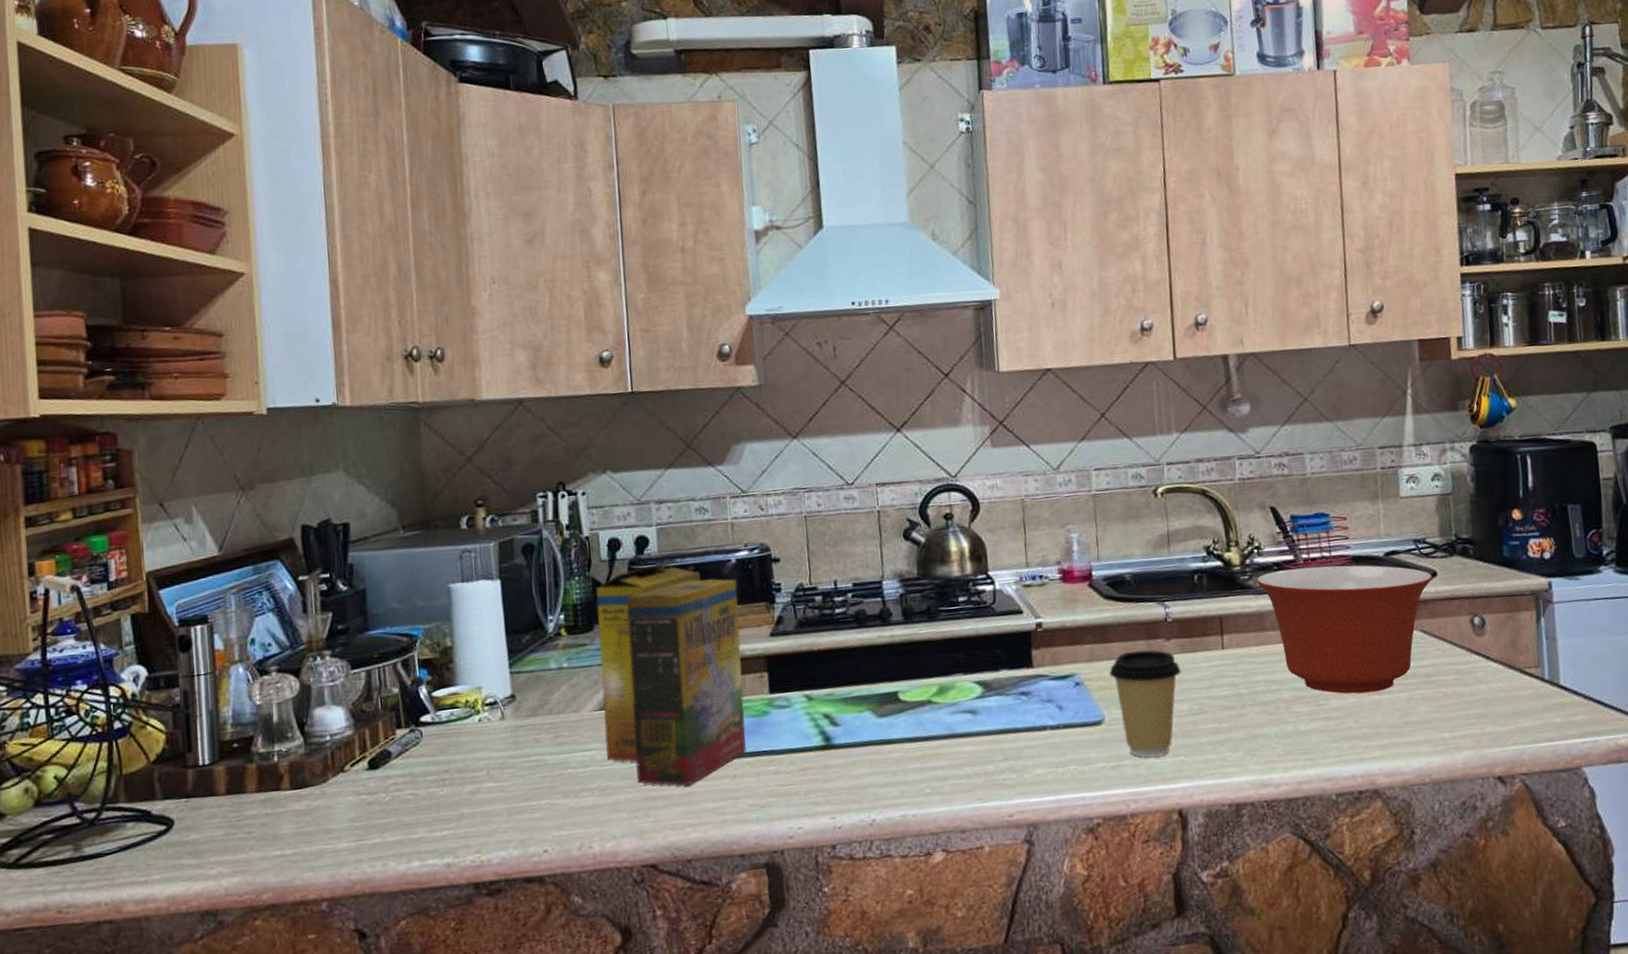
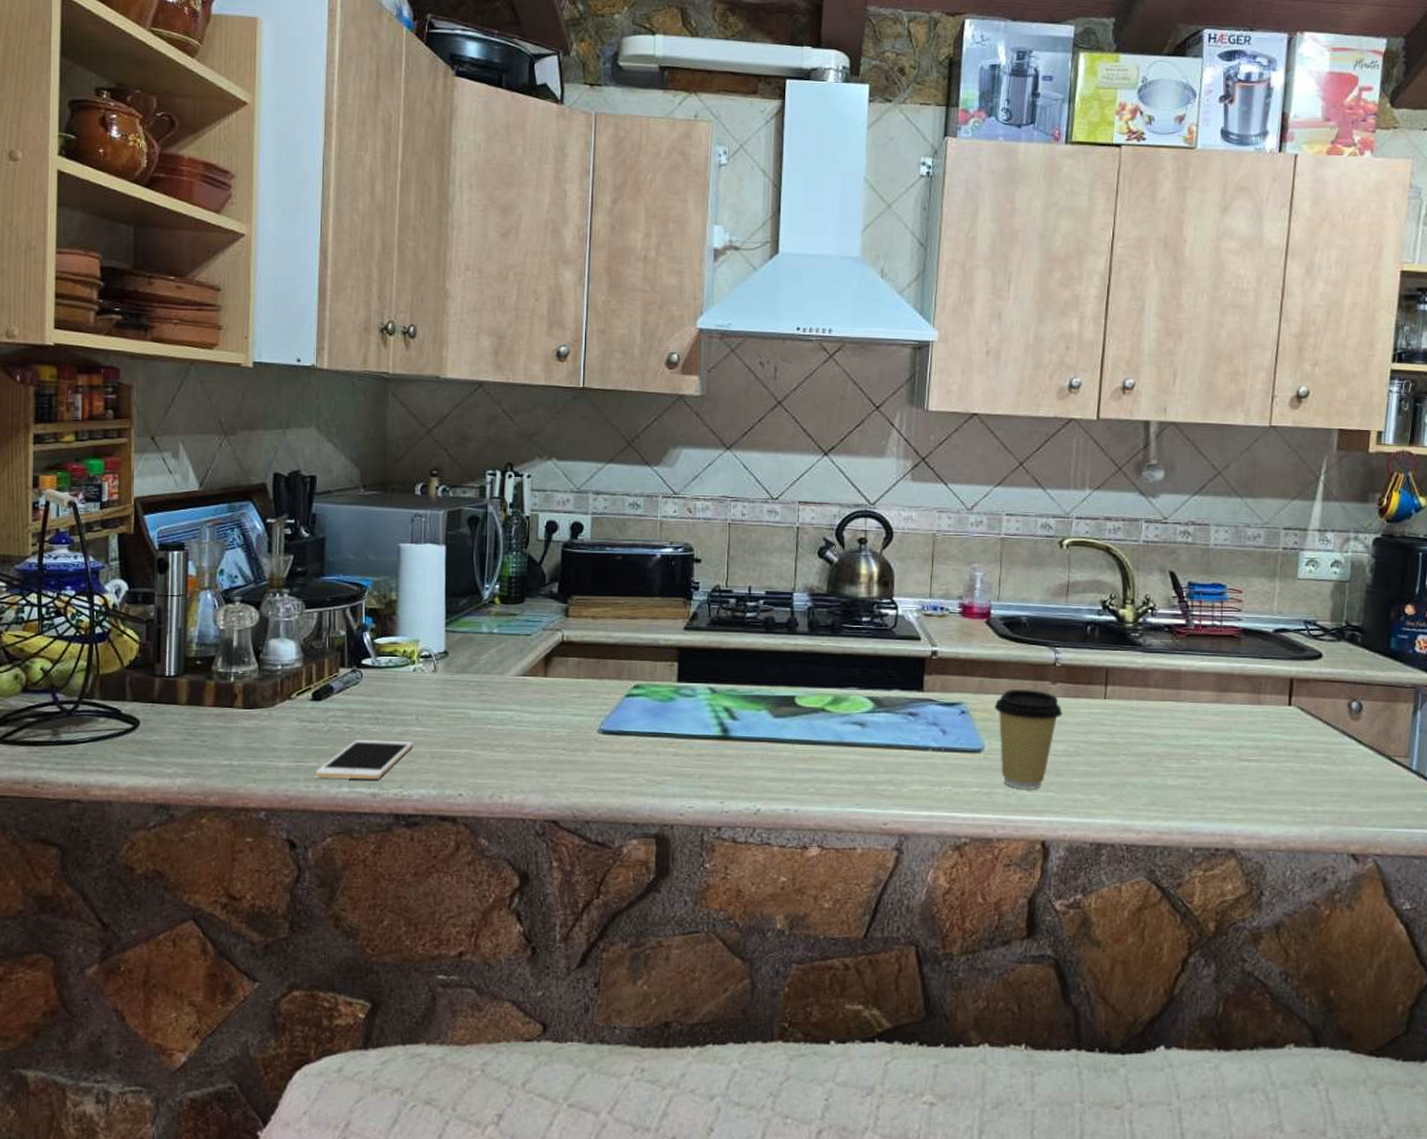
cell phone: none [380,799,487,854] -> present [315,739,413,780]
cereal box: present [596,561,746,786] -> none [523,549,659,755]
mixing bowl: present [1256,565,1433,694] -> none [1146,633,1318,759]

